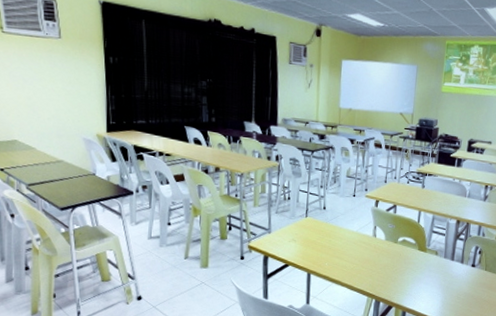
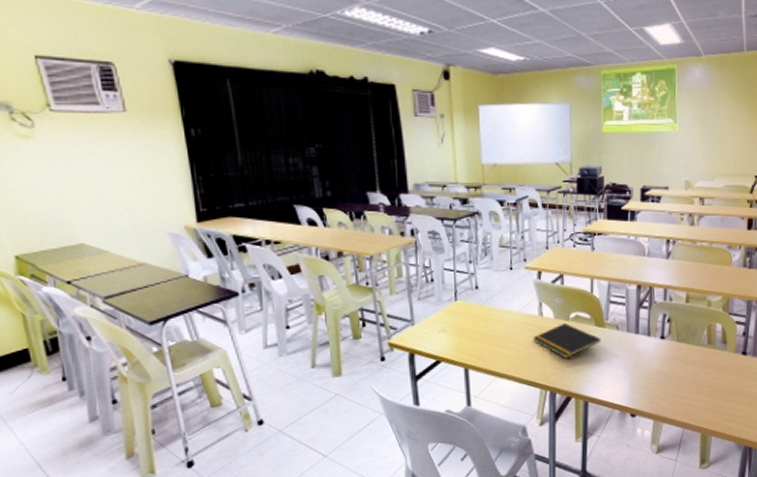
notepad: none [366,245,422,274] -> present [533,323,601,358]

